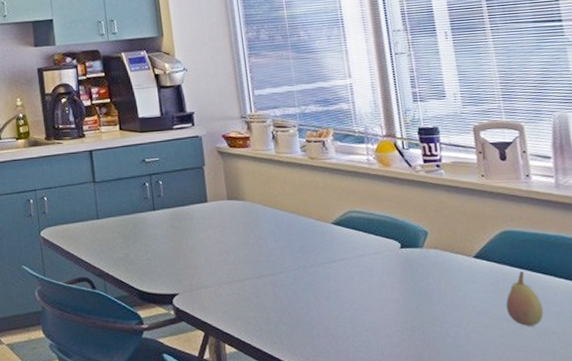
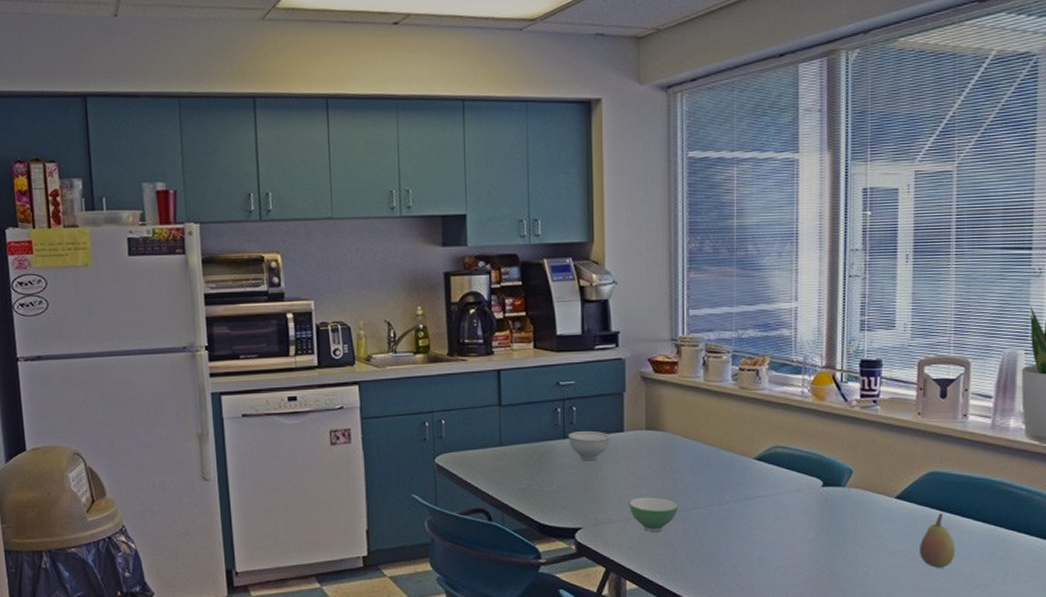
bowl: none [157,202,196,231] -> present [568,430,611,461]
bowl: none [218,262,267,297] -> present [628,497,679,533]

